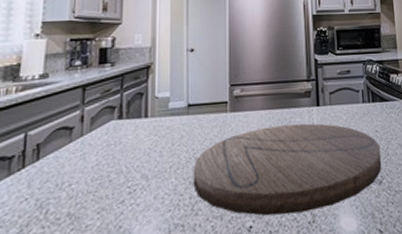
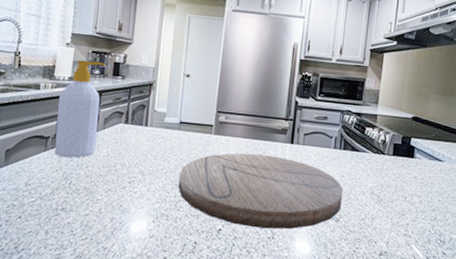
soap bottle: none [22,50,91,179] -> present [54,60,107,158]

